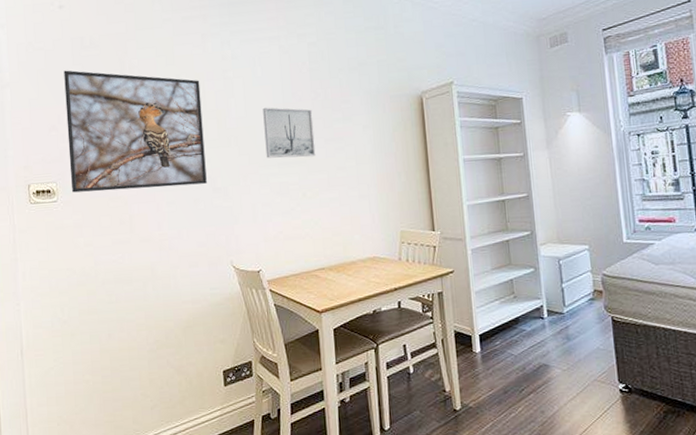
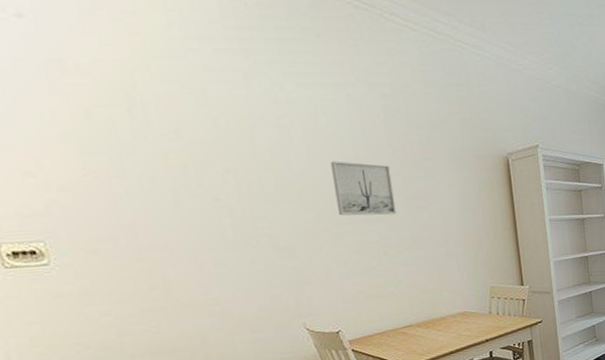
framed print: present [64,70,207,193] -> none [36,100,266,254]

